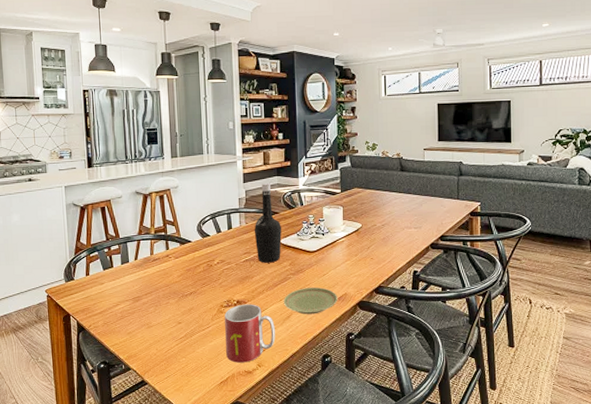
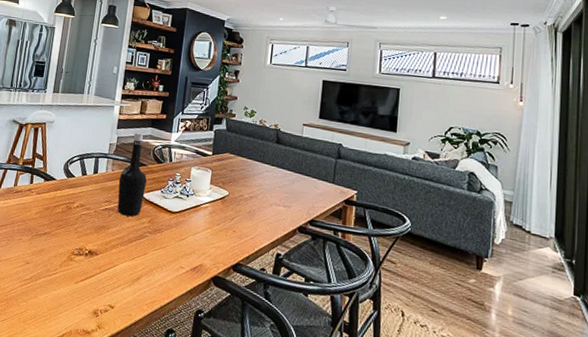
mug: present [224,304,275,363] -> none [67,255,123,321]
plate: present [283,287,338,315] -> none [135,249,192,282]

